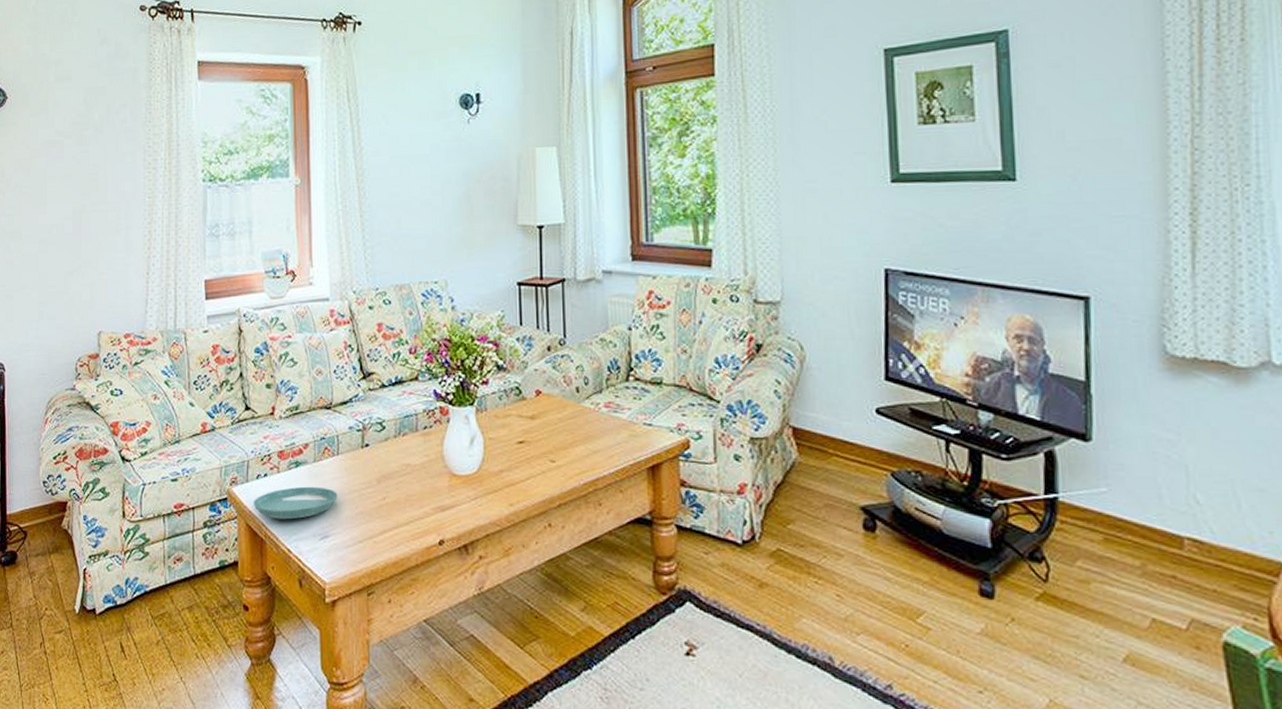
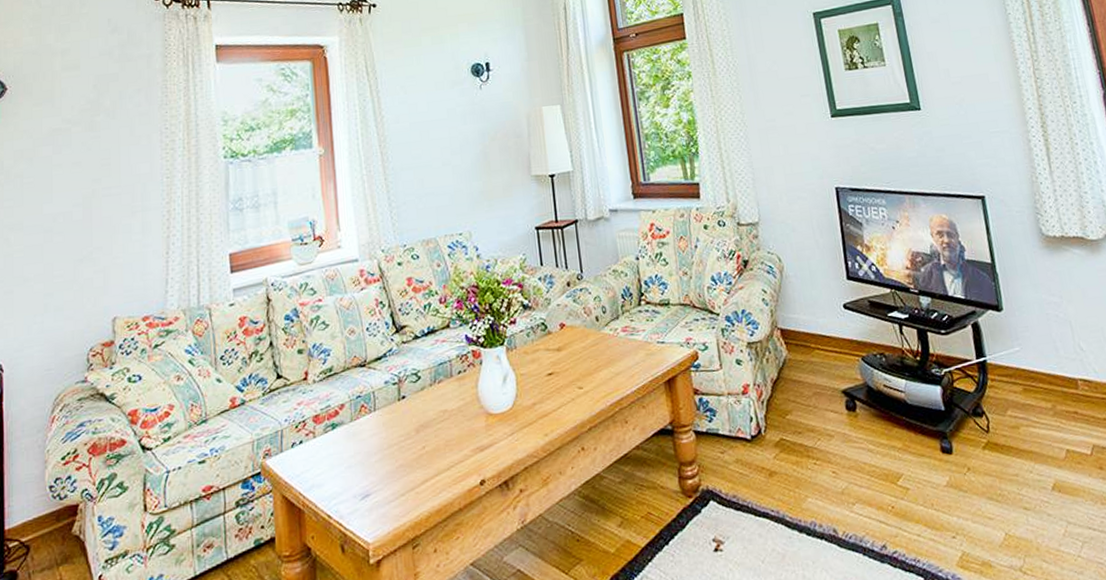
saucer: present [253,486,338,520] -> none [289,445,377,486]

